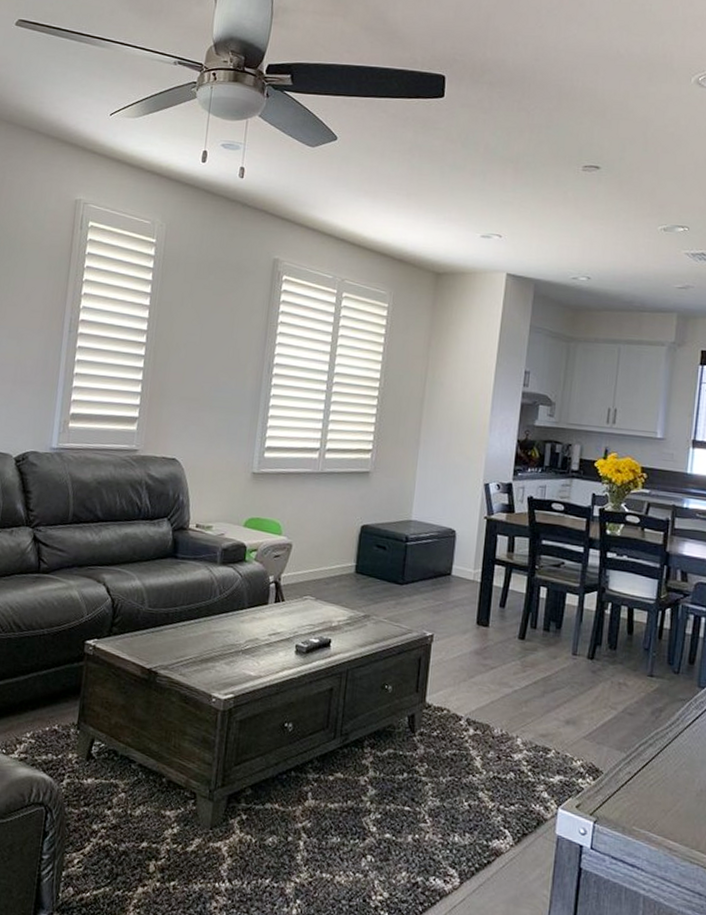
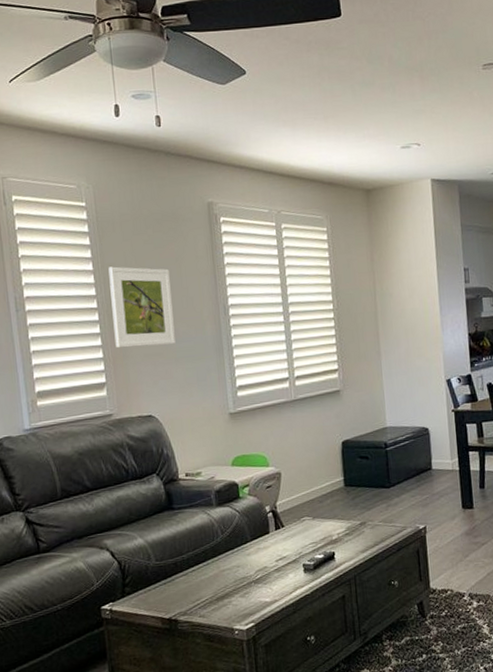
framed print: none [155,305,222,393] -> present [108,266,176,349]

